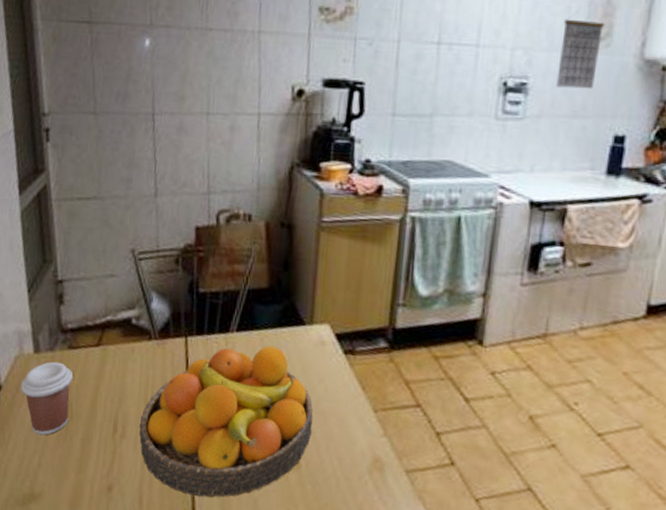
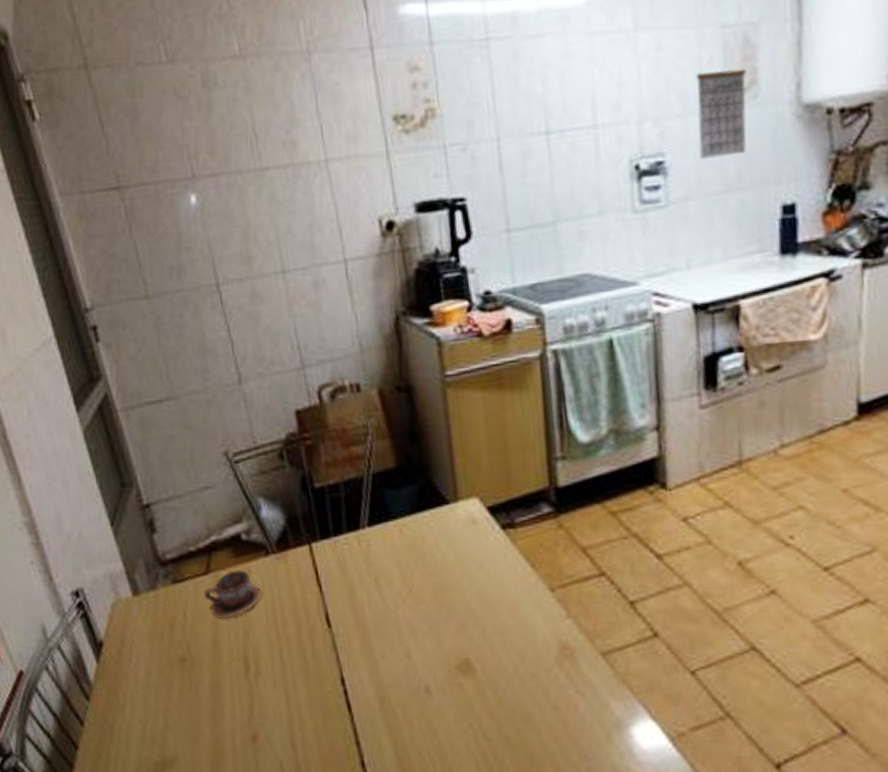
coffee cup: present [21,361,73,435] -> none [125,601,190,690]
cup: none [92,347,139,387] -> present [204,570,262,619]
fruit bowl: present [139,346,313,498] -> none [274,536,481,729]

